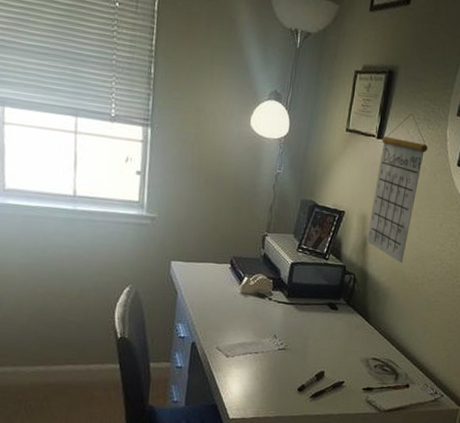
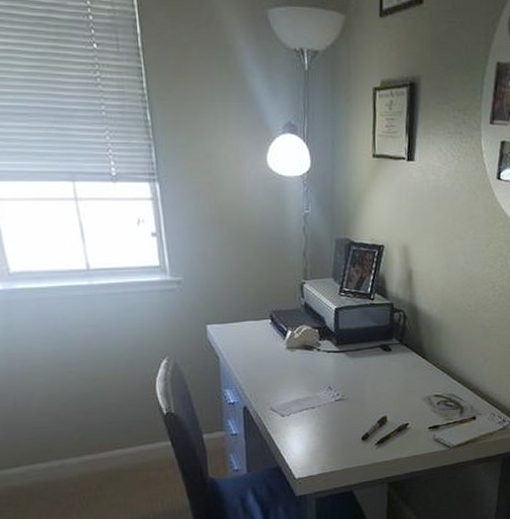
calendar: present [366,113,428,263] -> none [411,127,464,292]

